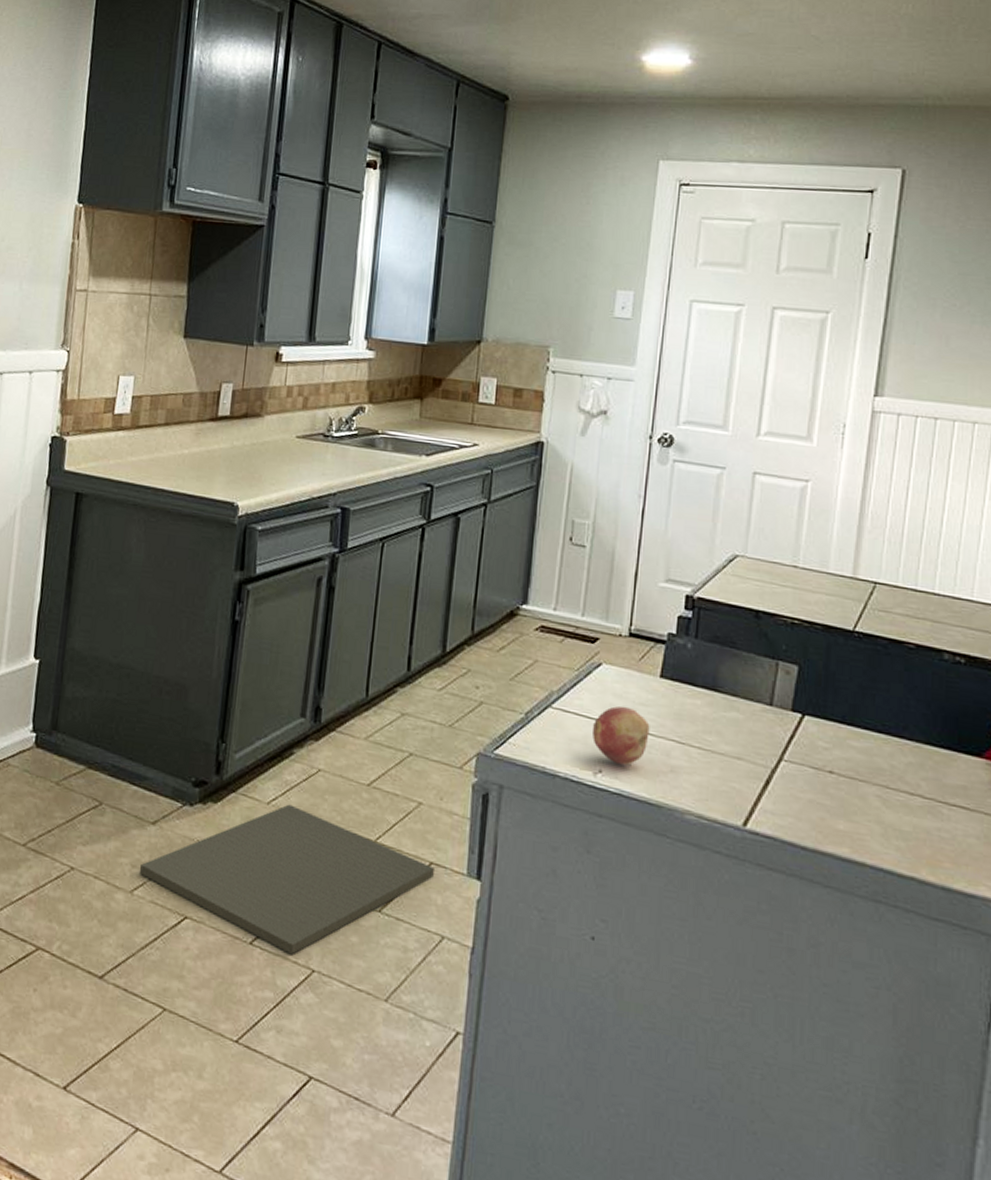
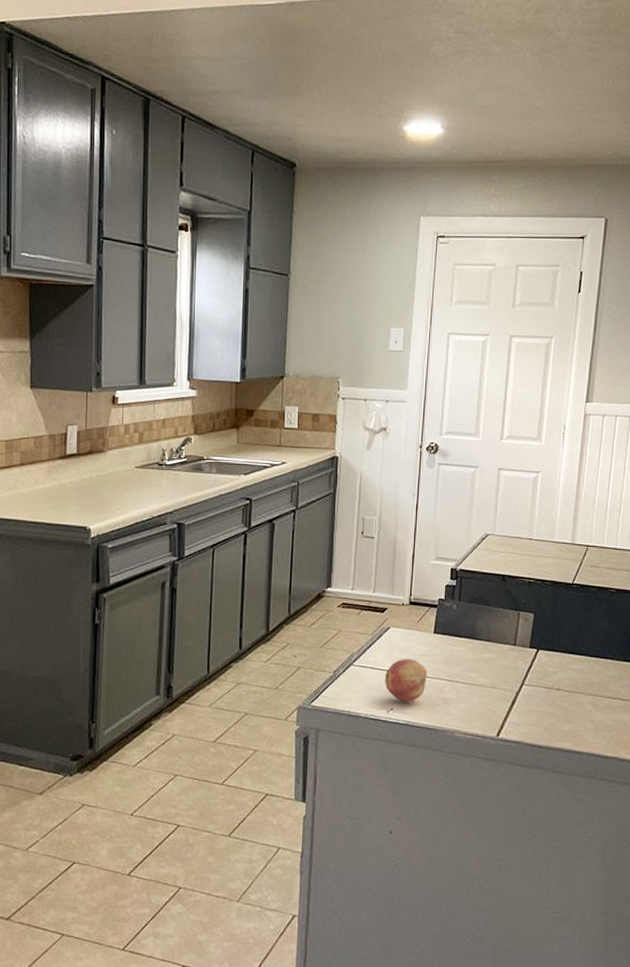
door mat: present [140,804,434,955] -> none [33,764,269,879]

